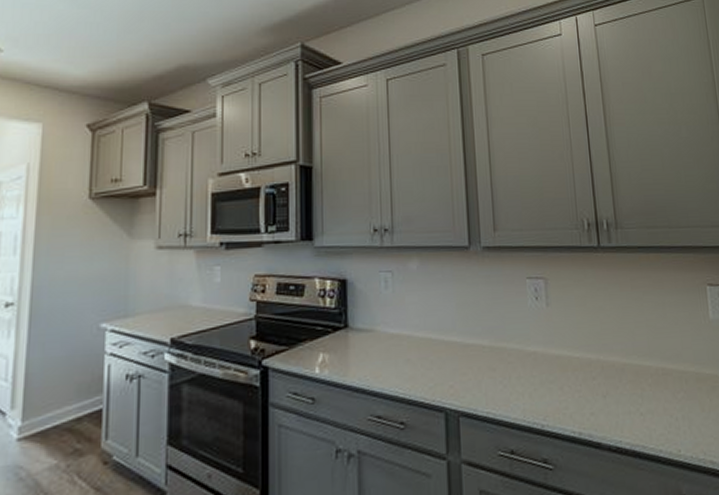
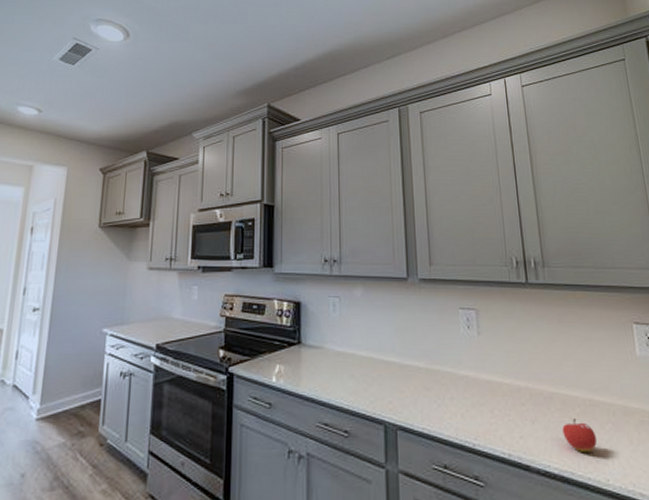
fruit: none [634,388,670,424] -> present [562,418,598,452]

